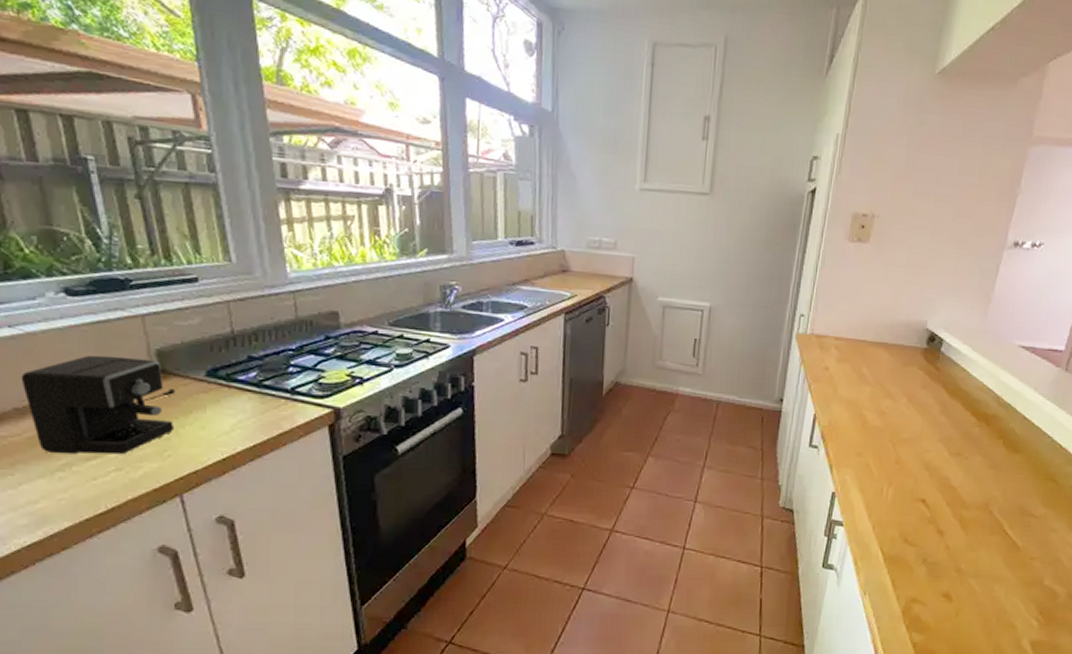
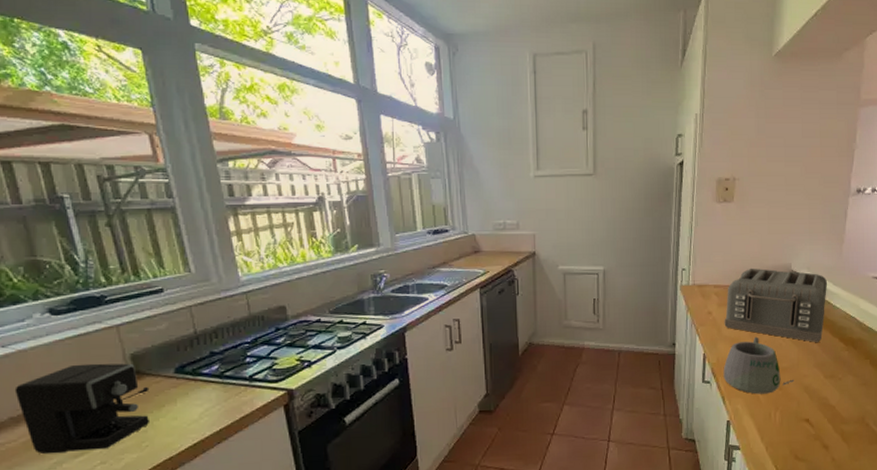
mug: none [833,400,915,467] -> present [723,336,795,394]
toaster: none [842,321,967,414] -> present [724,268,828,342]

